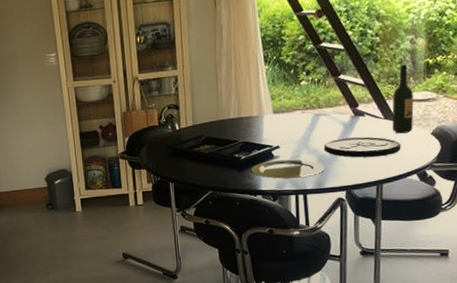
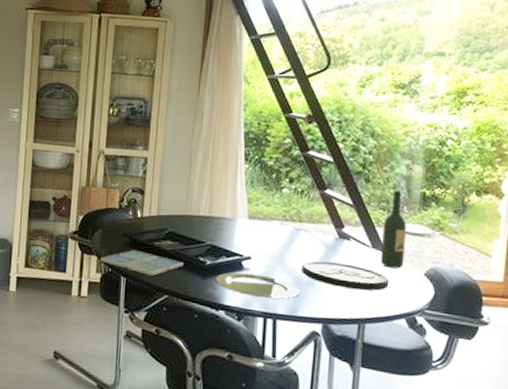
drink coaster: none [150,158,222,177] -> present [101,249,184,276]

